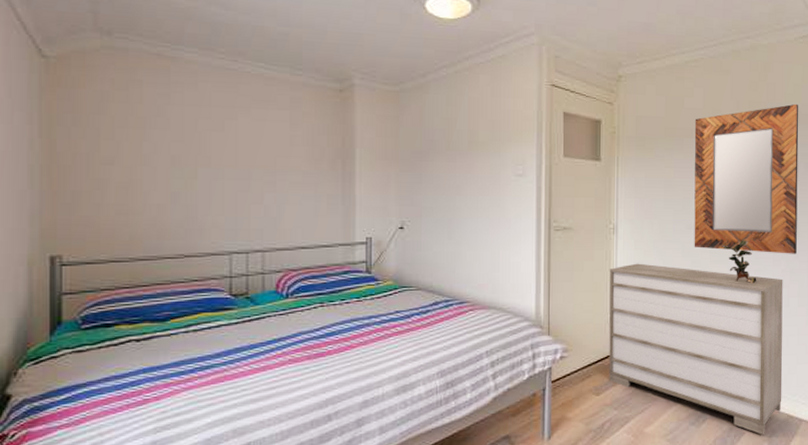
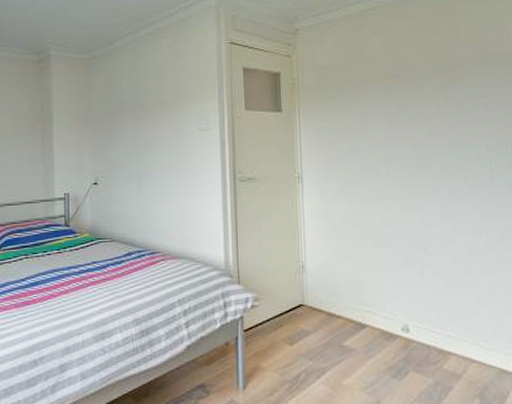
dresser: present [609,263,783,435] -> none [296,211,493,390]
home mirror: present [694,103,799,254] -> none [375,43,497,198]
potted plant: present [723,240,757,284] -> none [414,184,454,230]

